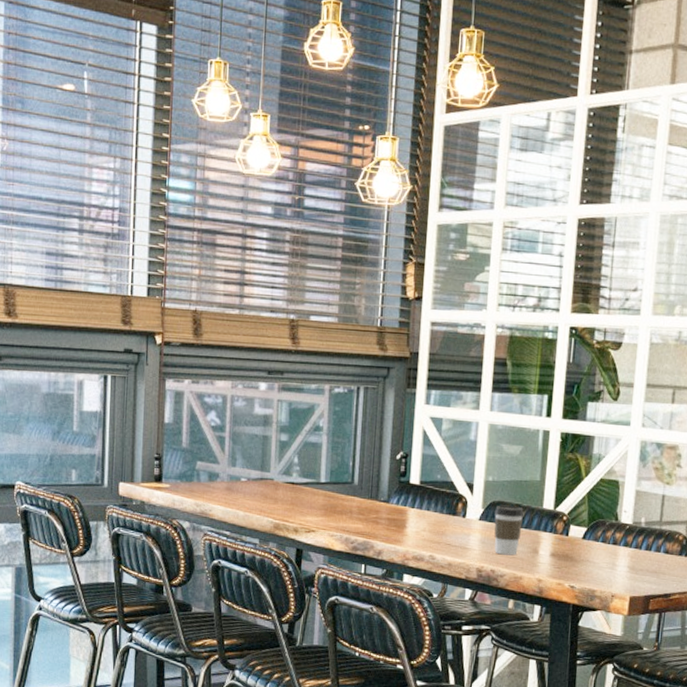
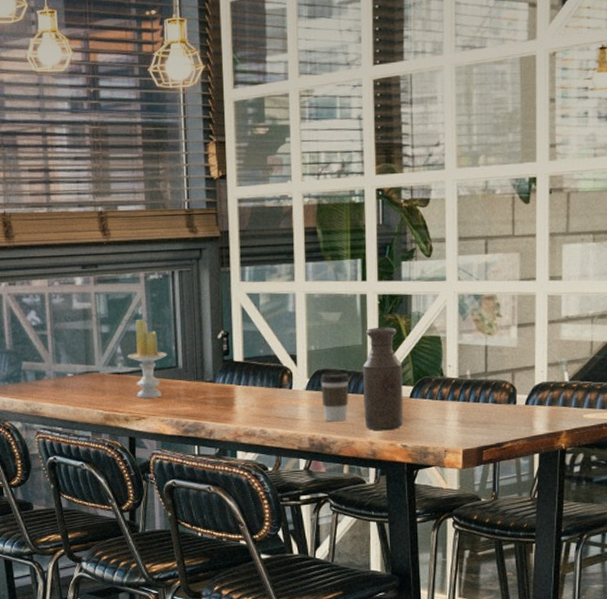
candle: none [304,430,344,512] -> present [127,319,167,399]
bottle: none [534,464,578,570] -> present [362,326,404,431]

